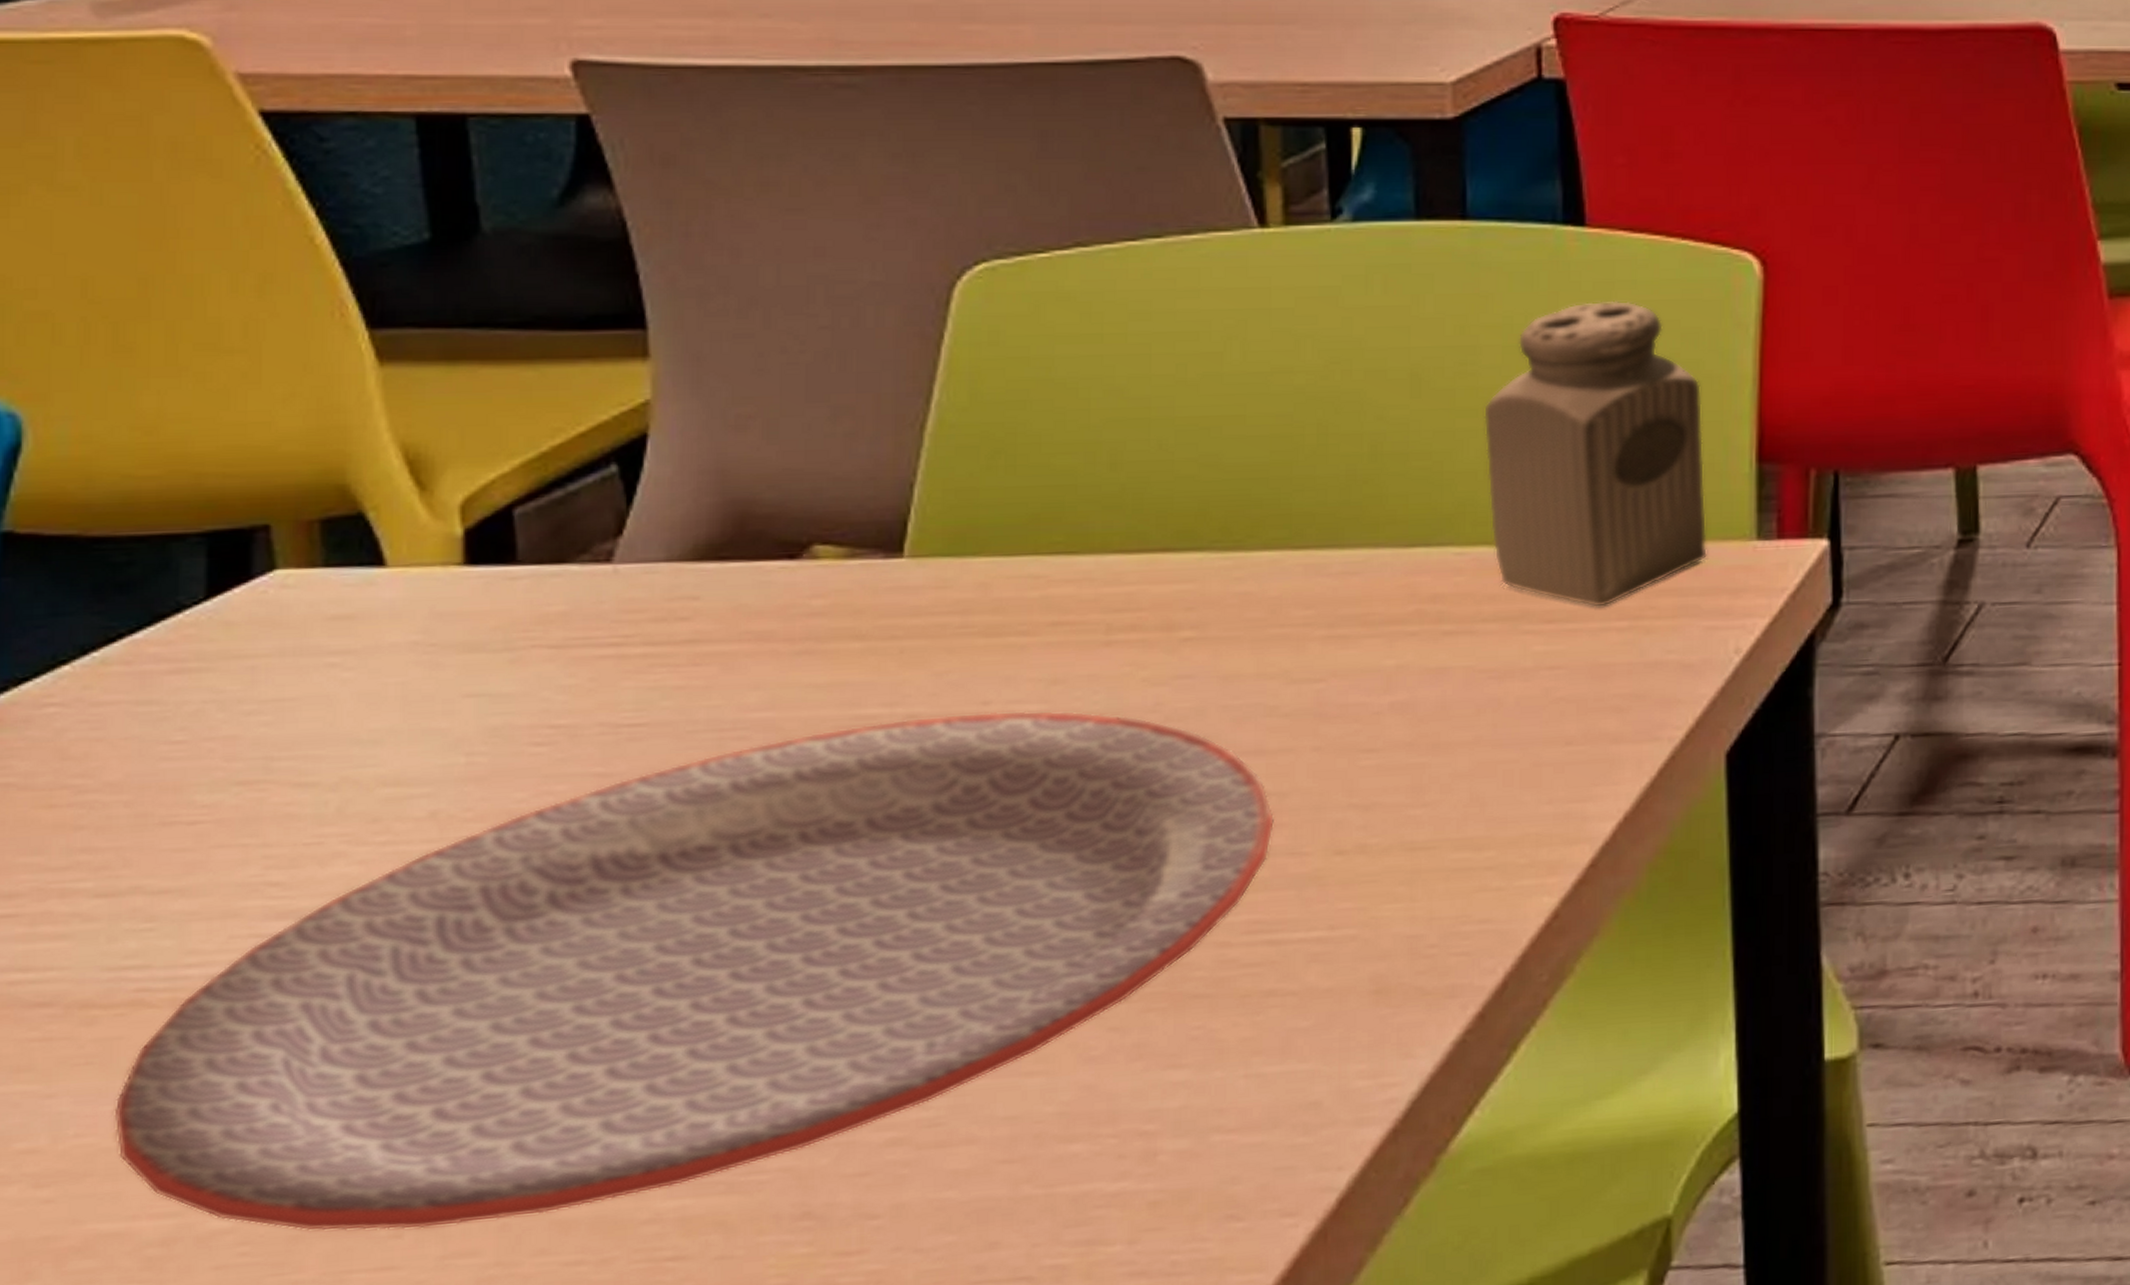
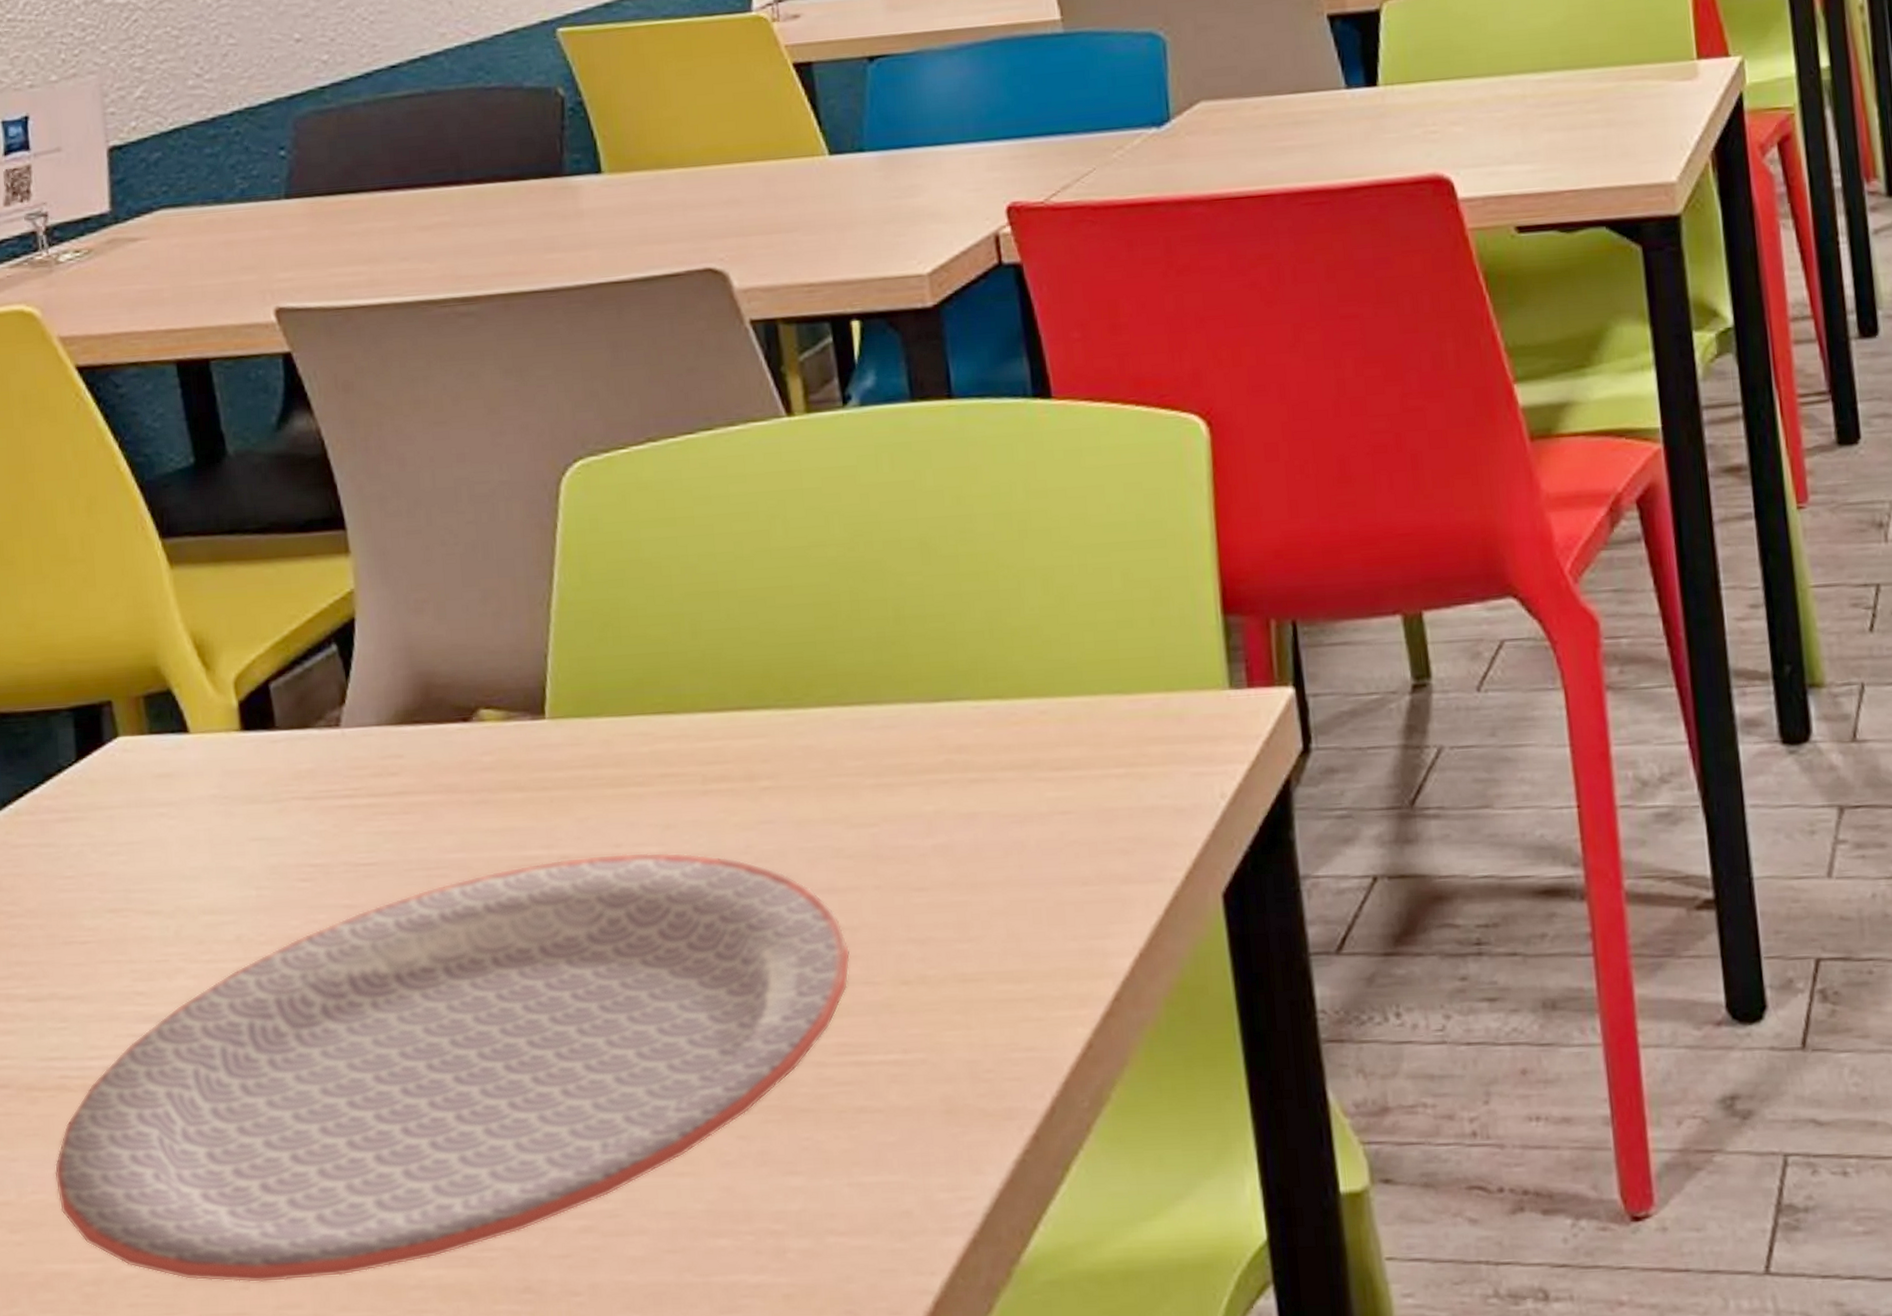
salt shaker: present [1484,300,1708,608] -> none [983,466,1188,756]

